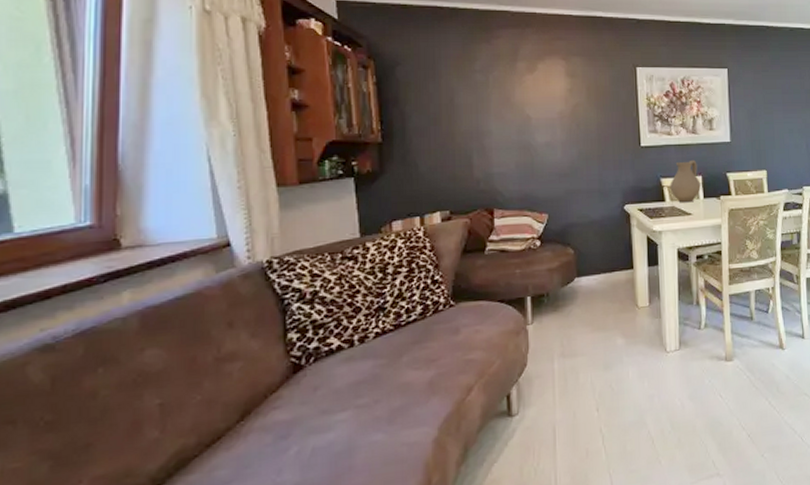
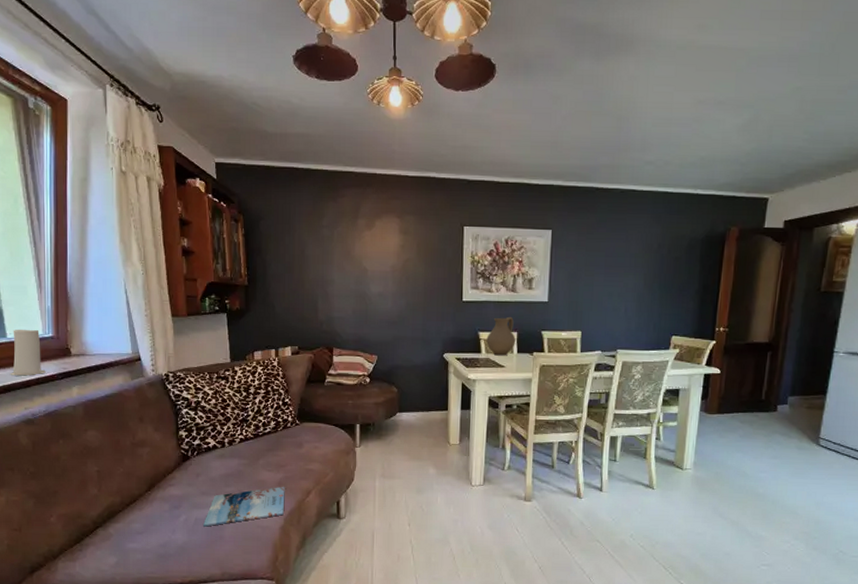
candle: none [17,217,79,285] -> present [10,329,46,376]
magazine: none [324,386,439,457] -> present [203,486,285,527]

